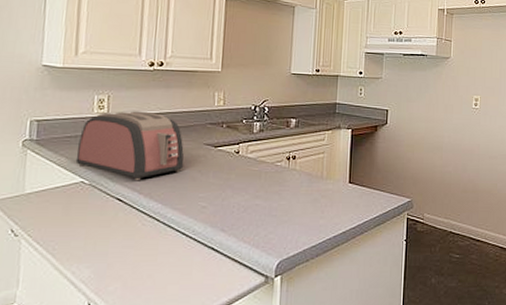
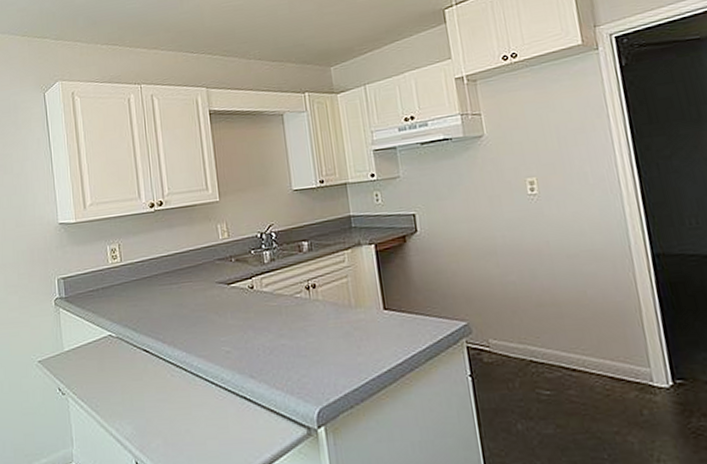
toaster: present [75,111,184,181] -> none [101,255,201,330]

